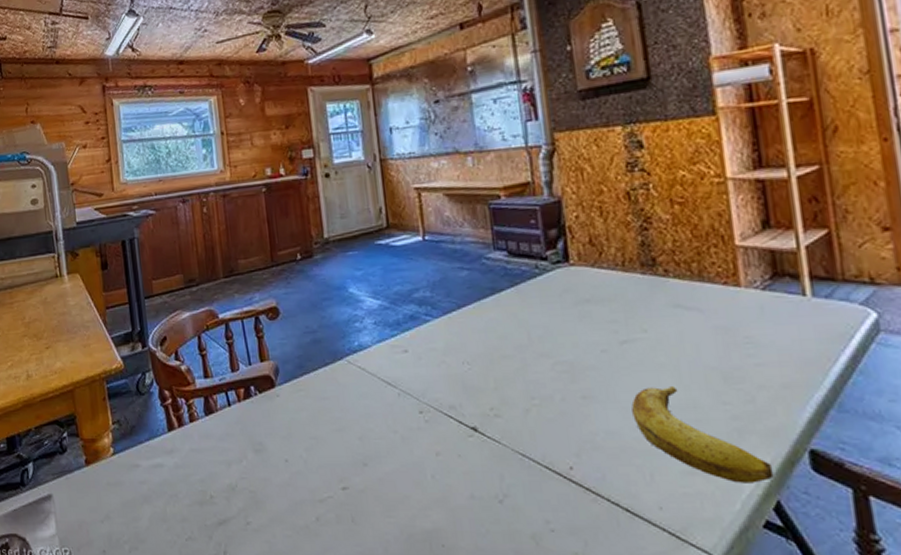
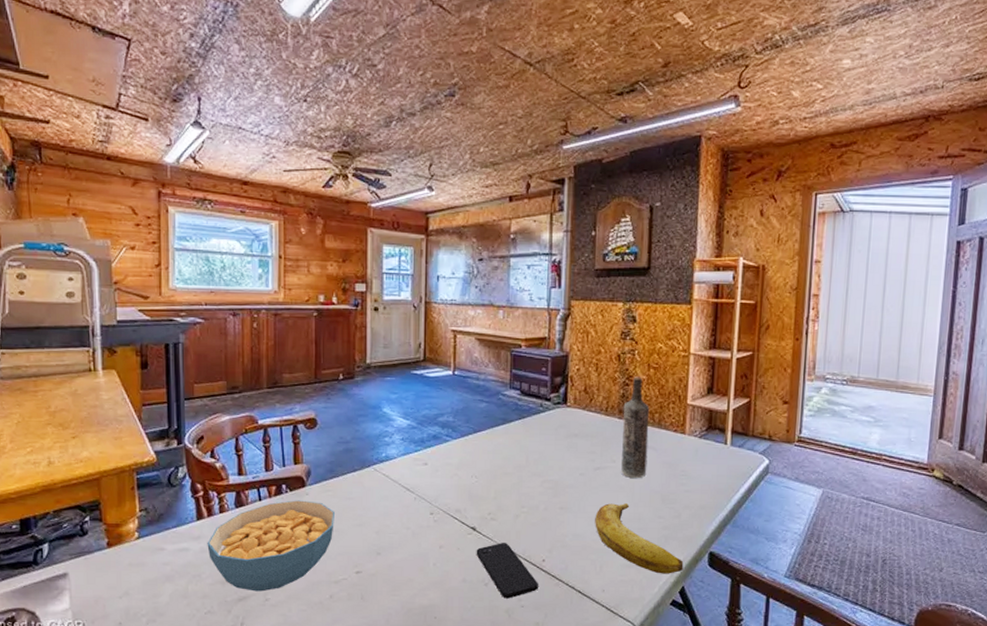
cereal bowl: none [180,403,312,514] -> present [207,500,334,592]
smartphone: none [481,446,570,520] -> present [476,543,538,599]
bottle: none [645,216,694,353] -> present [621,376,650,479]

